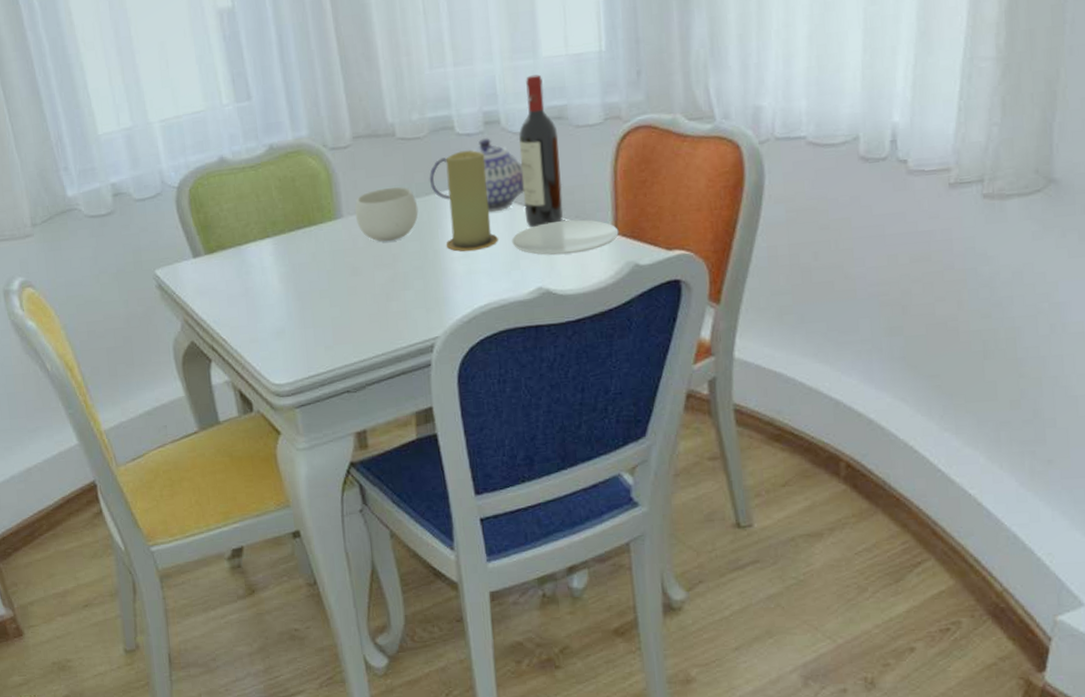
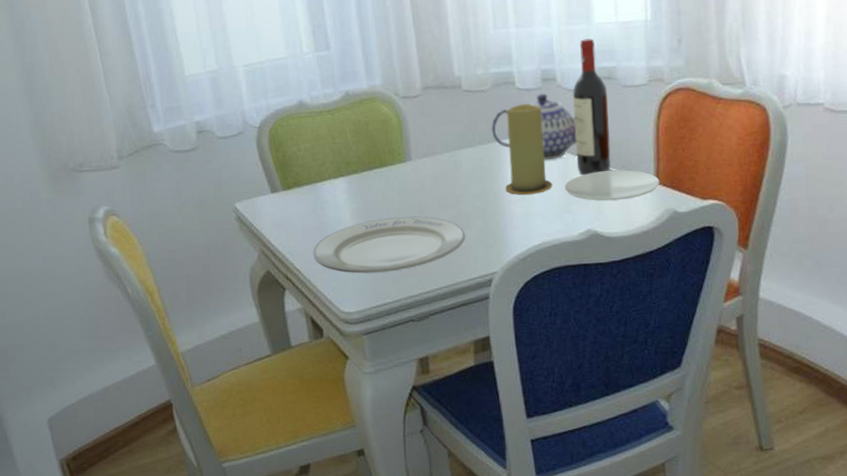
plate: none [239,278,404,342] -> present [313,216,466,274]
bowl: present [354,186,419,242] -> none [422,134,481,184]

